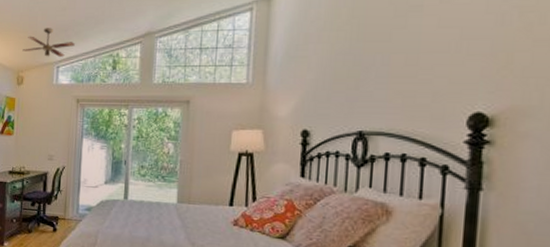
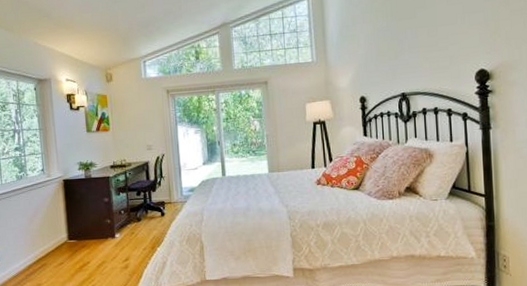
ceiling fan: present [22,28,75,57] -> none [107,25,158,53]

